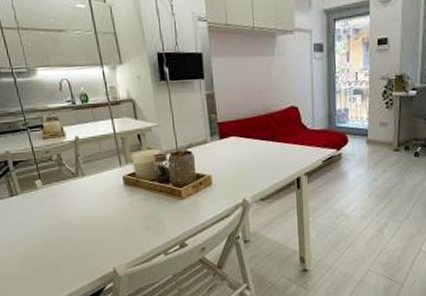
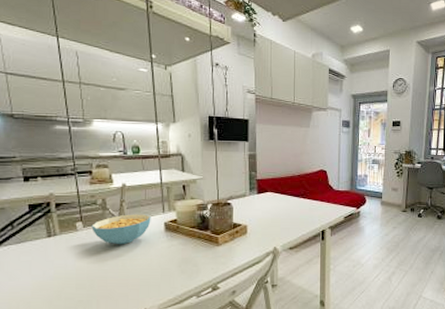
cereal bowl: none [50,168,109,202] -> present [91,214,151,245]

